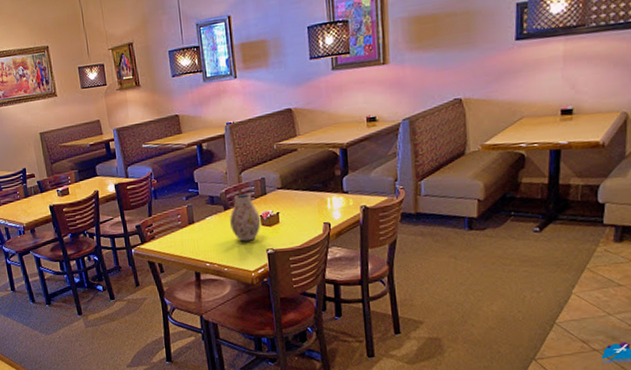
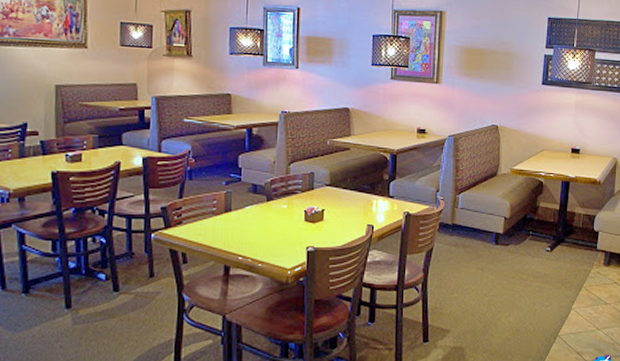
vase: present [229,194,261,242] -> none [270,187,305,236]

